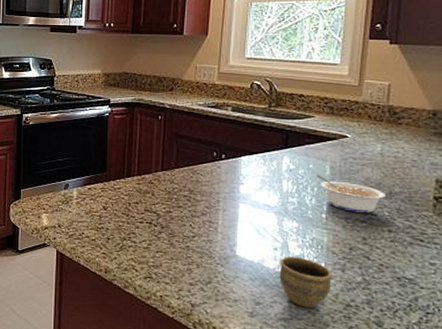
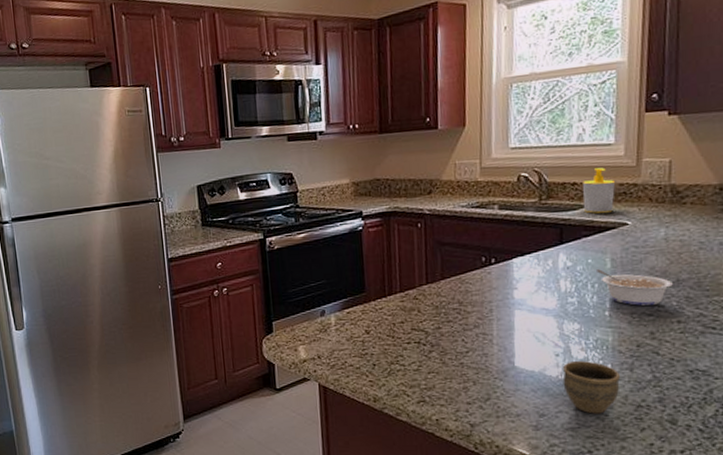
soap bottle: none [308,84,338,124] -> present [583,167,615,214]

